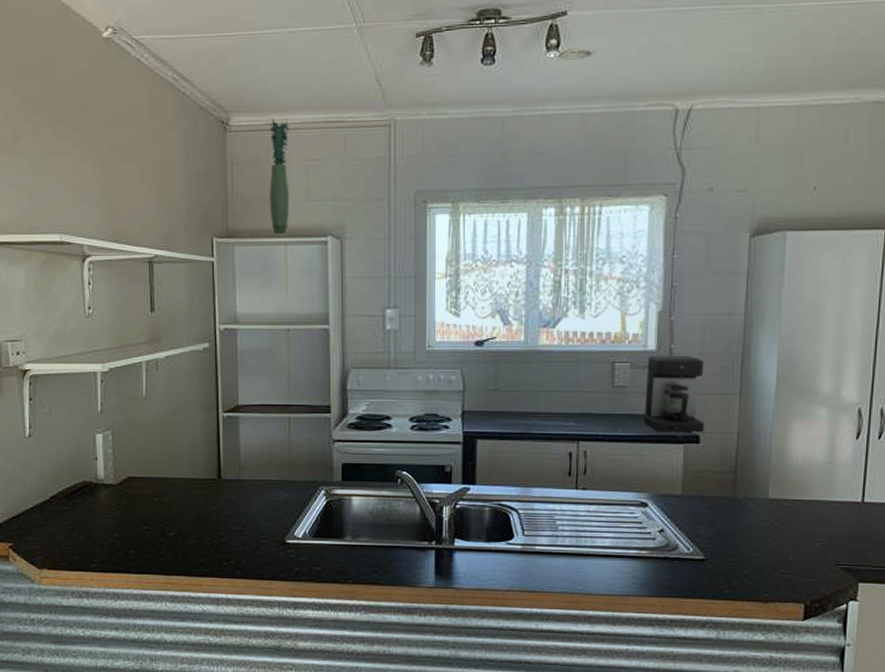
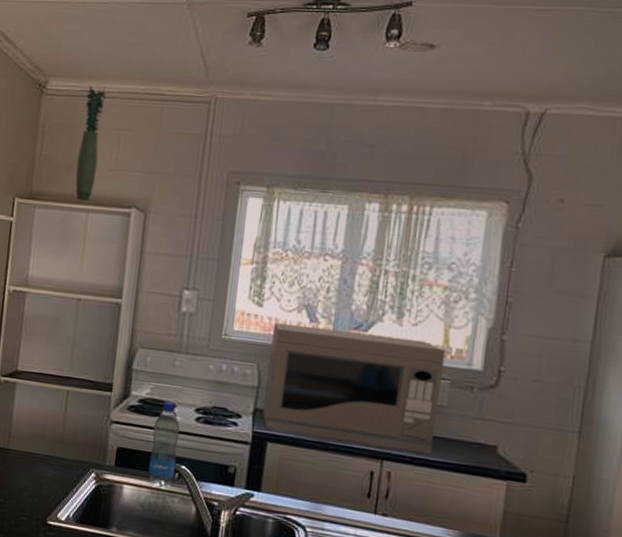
bottle: none [373,415,397,495] -> present [148,401,180,489]
microwave: none [470,329,624,431] -> present [263,322,446,455]
coffee maker: present [643,355,705,433] -> none [460,375,539,471]

